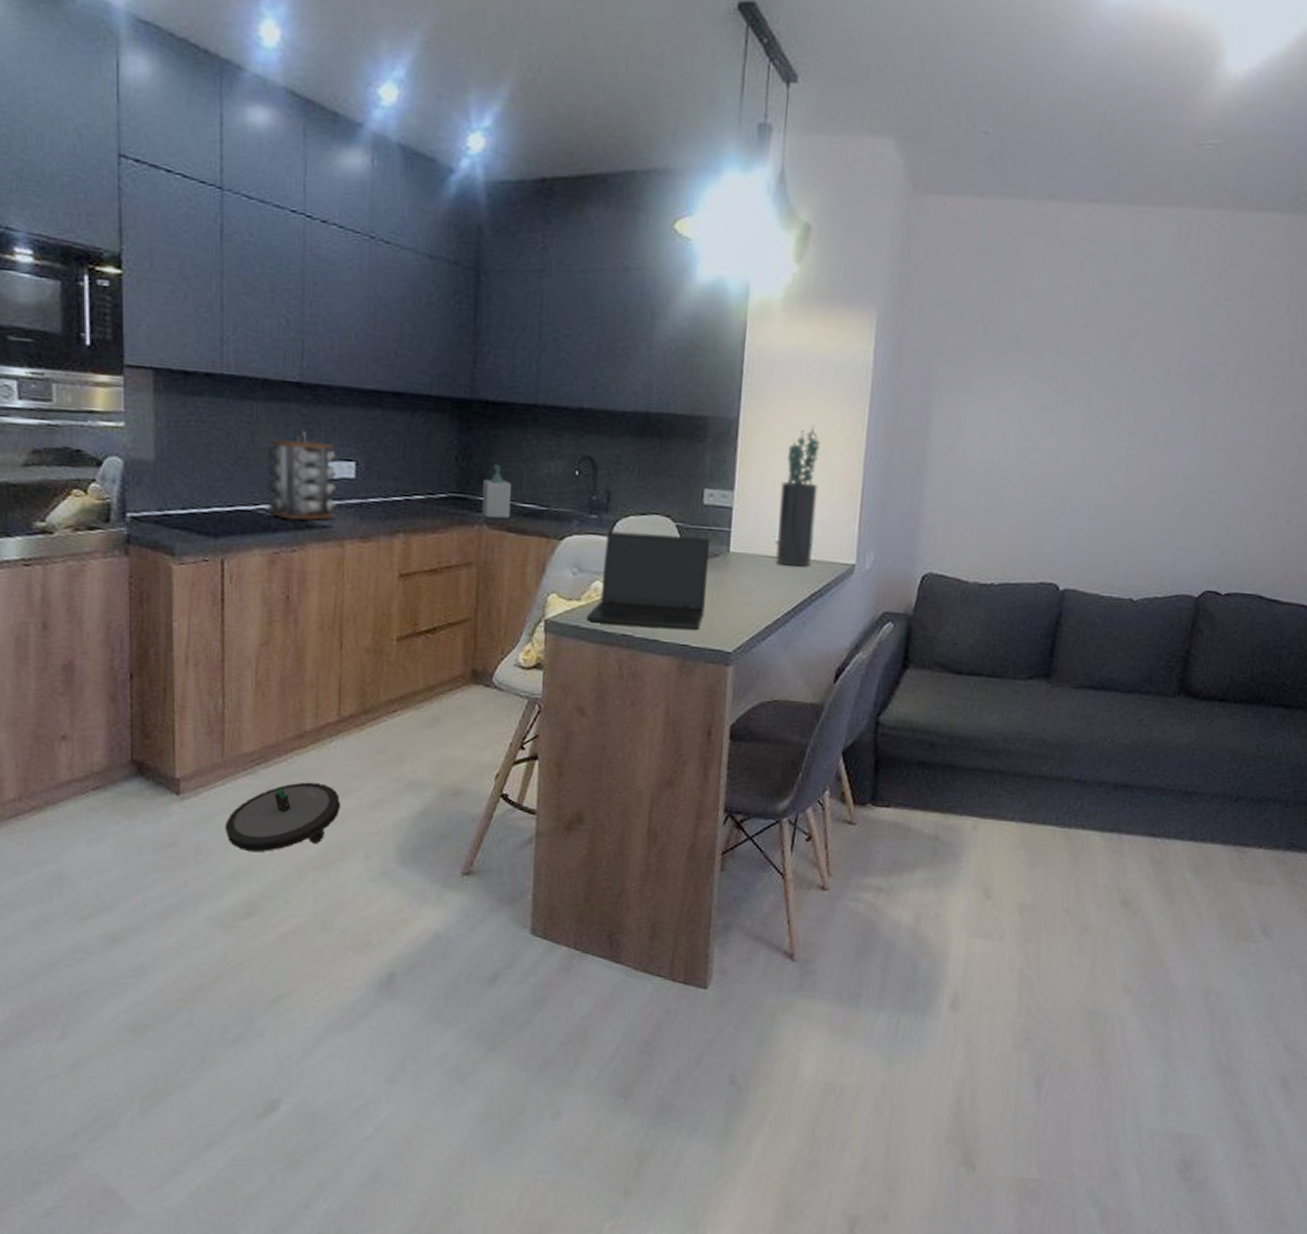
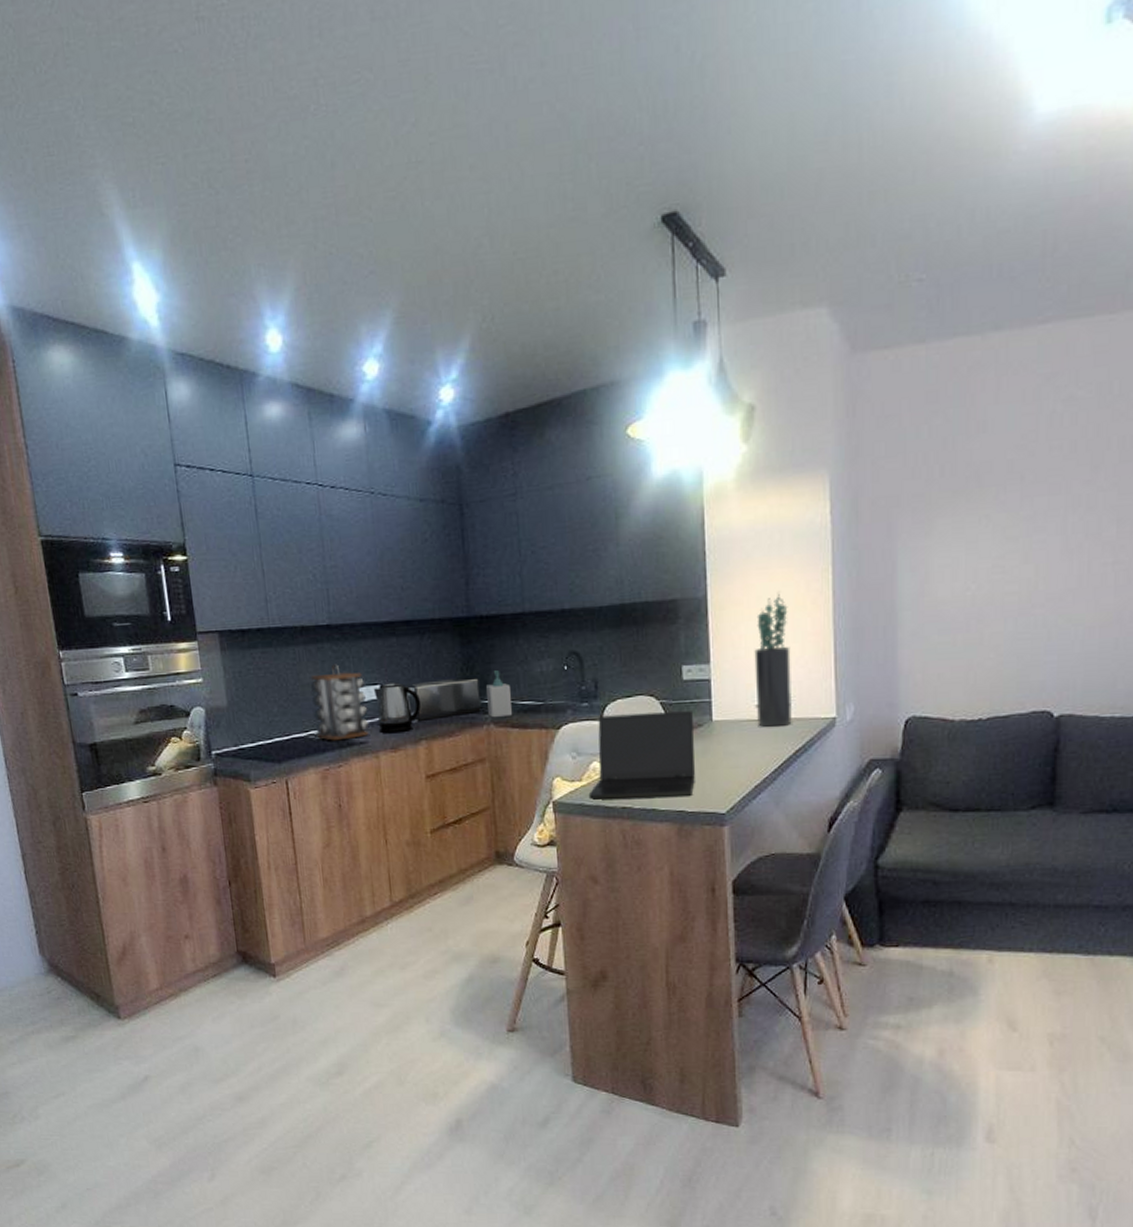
robot vacuum: present [224,782,342,853] -> none [312,959,402,1021]
kettle: none [346,461,404,521] -> present [373,682,422,734]
toaster: none [383,465,476,511] -> present [403,677,482,721]

